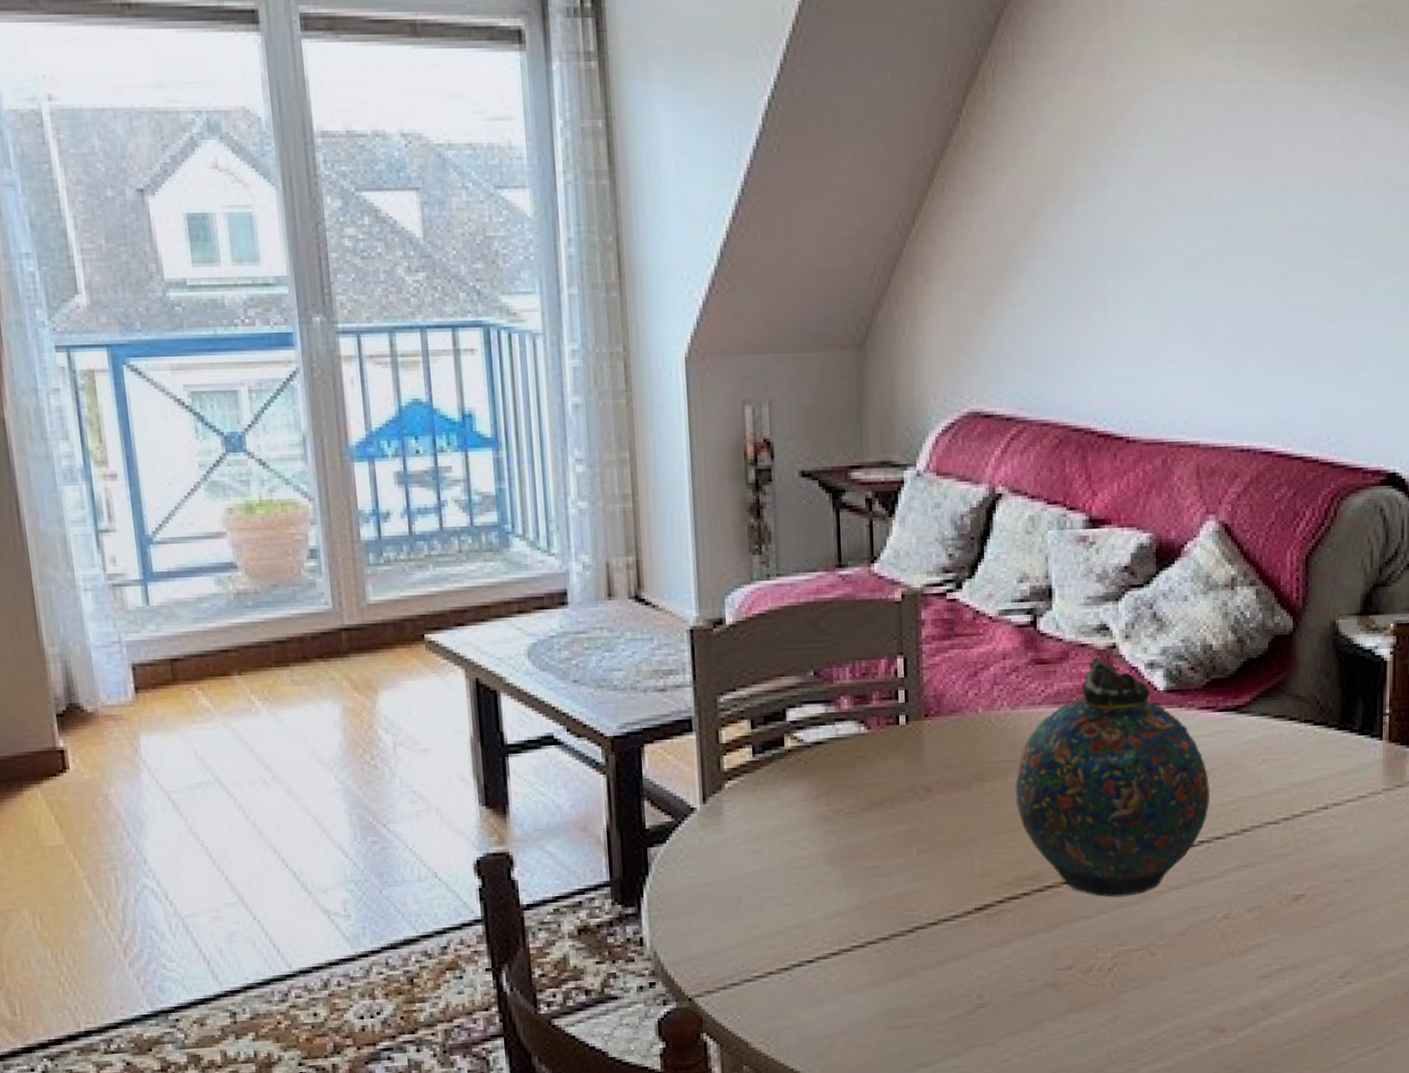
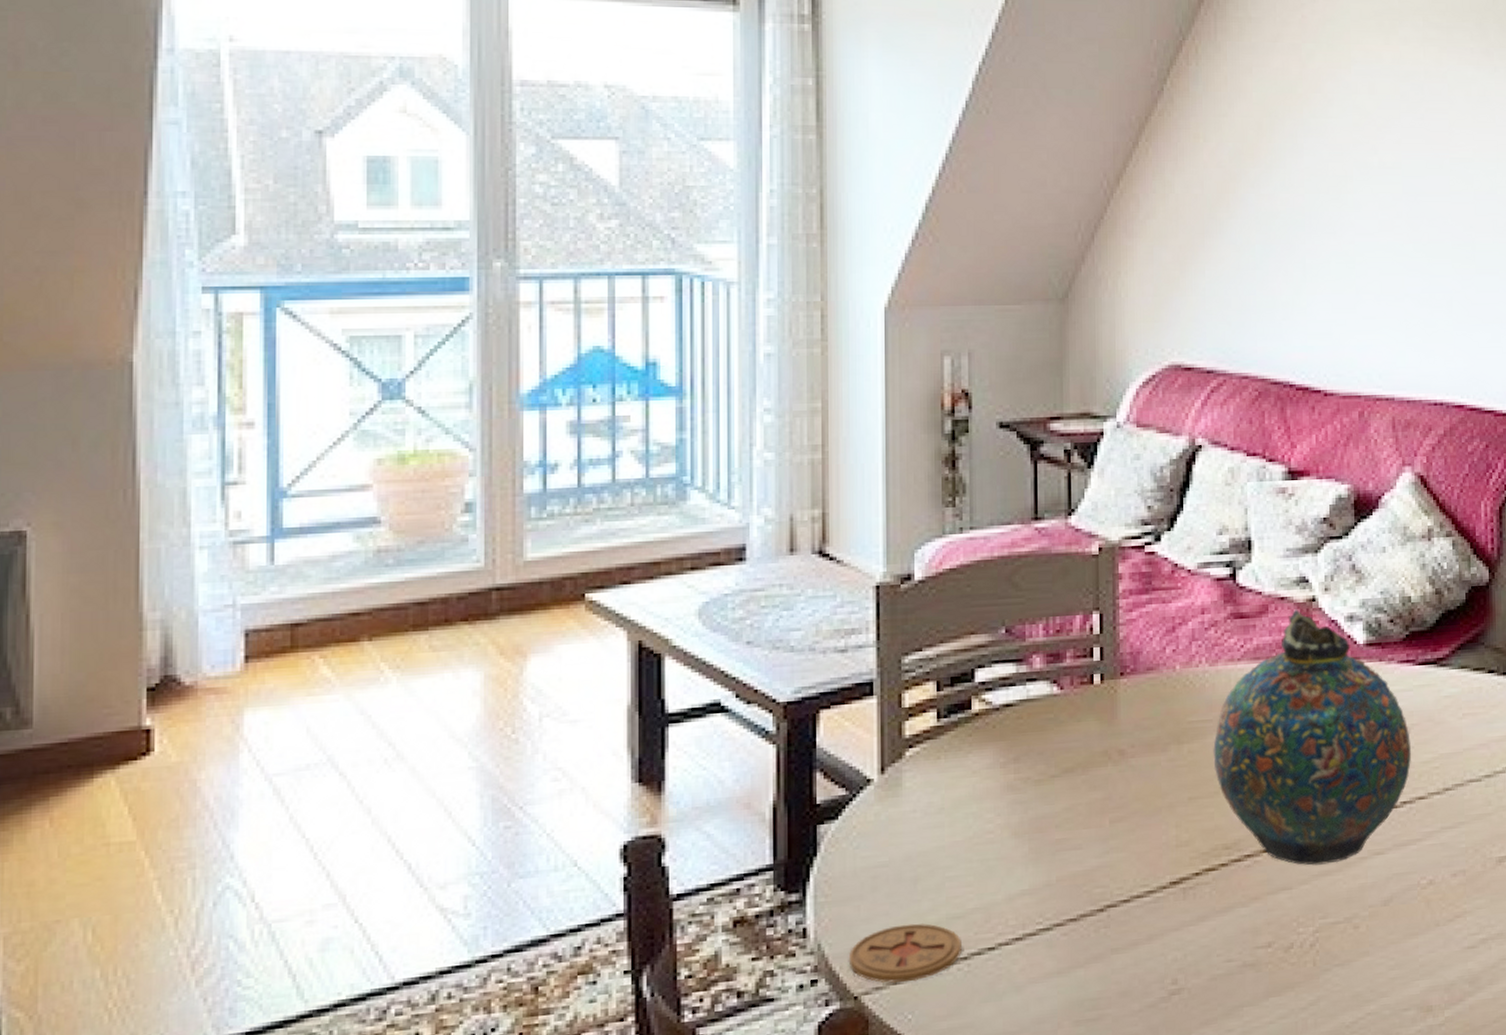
coaster: none [681,937,783,989] -> present [848,923,962,984]

